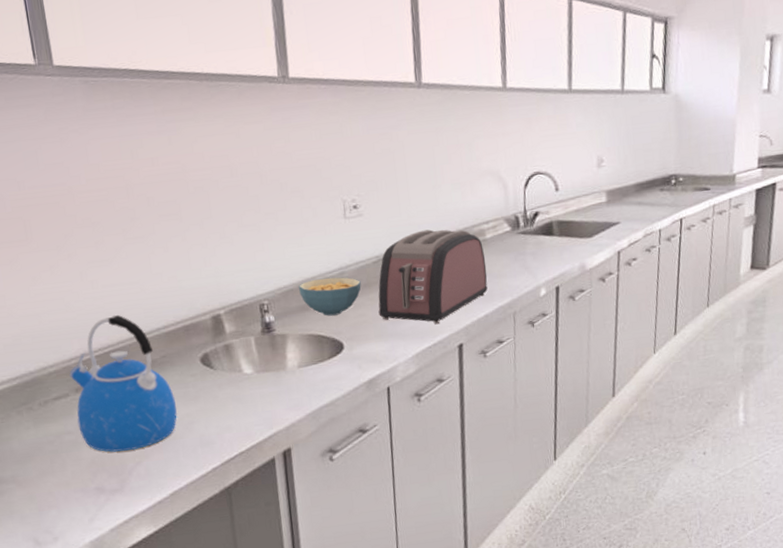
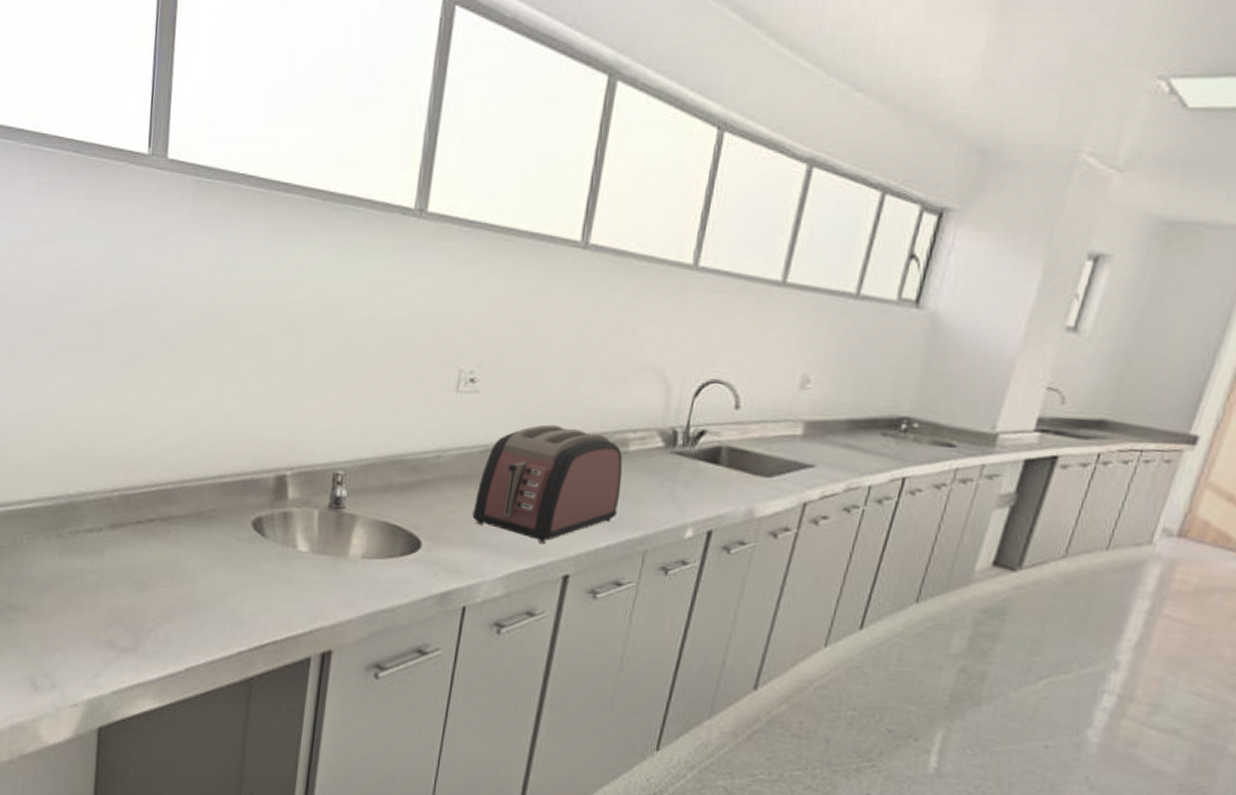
kettle: present [69,314,177,452] -> none [104,451,215,609]
cereal bowl: present [299,277,361,316] -> none [383,457,459,506]

